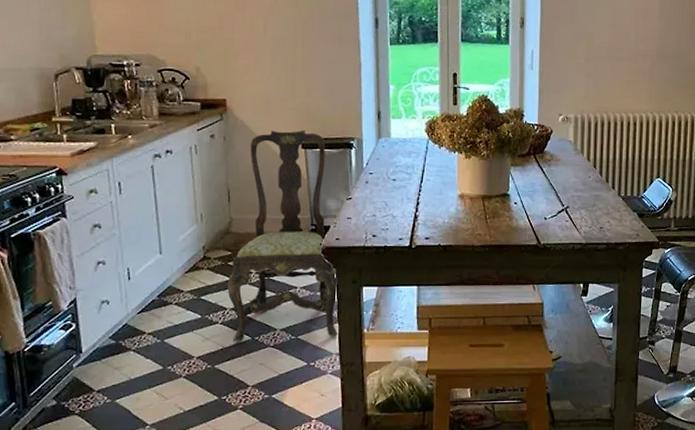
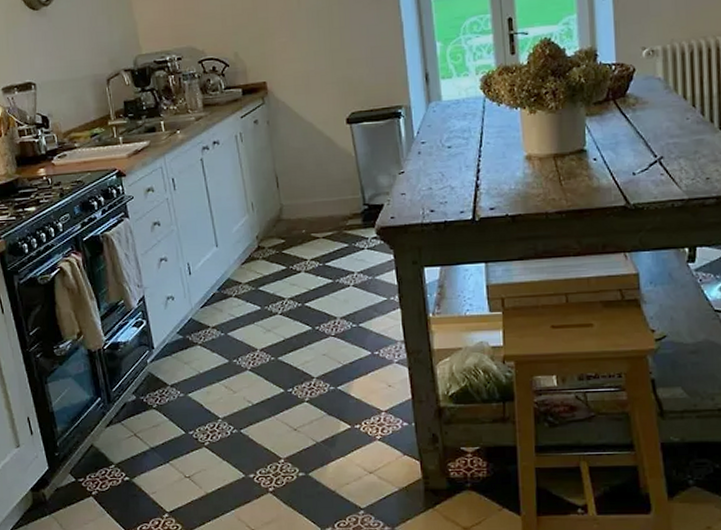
dining chair: present [227,130,338,342] -> none [283,103,402,333]

